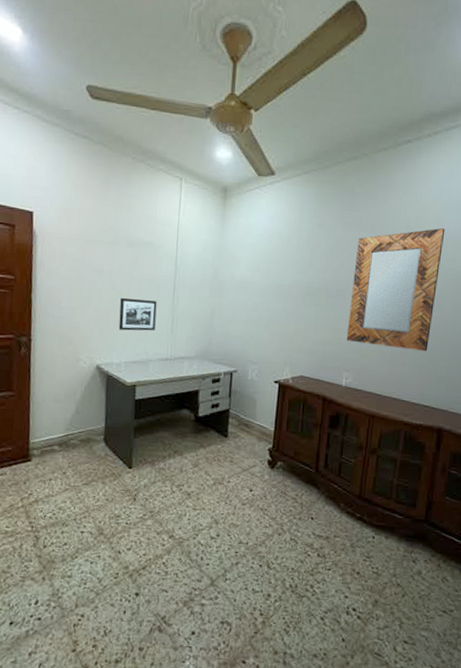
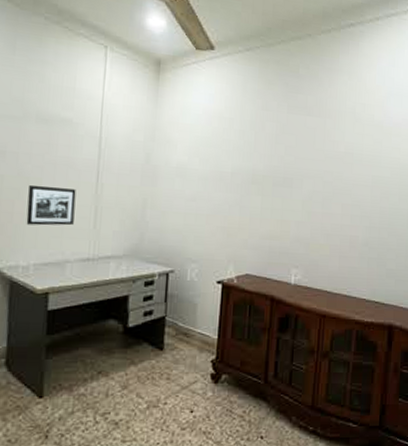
home mirror: present [346,228,445,352] -> none [294,115,389,245]

